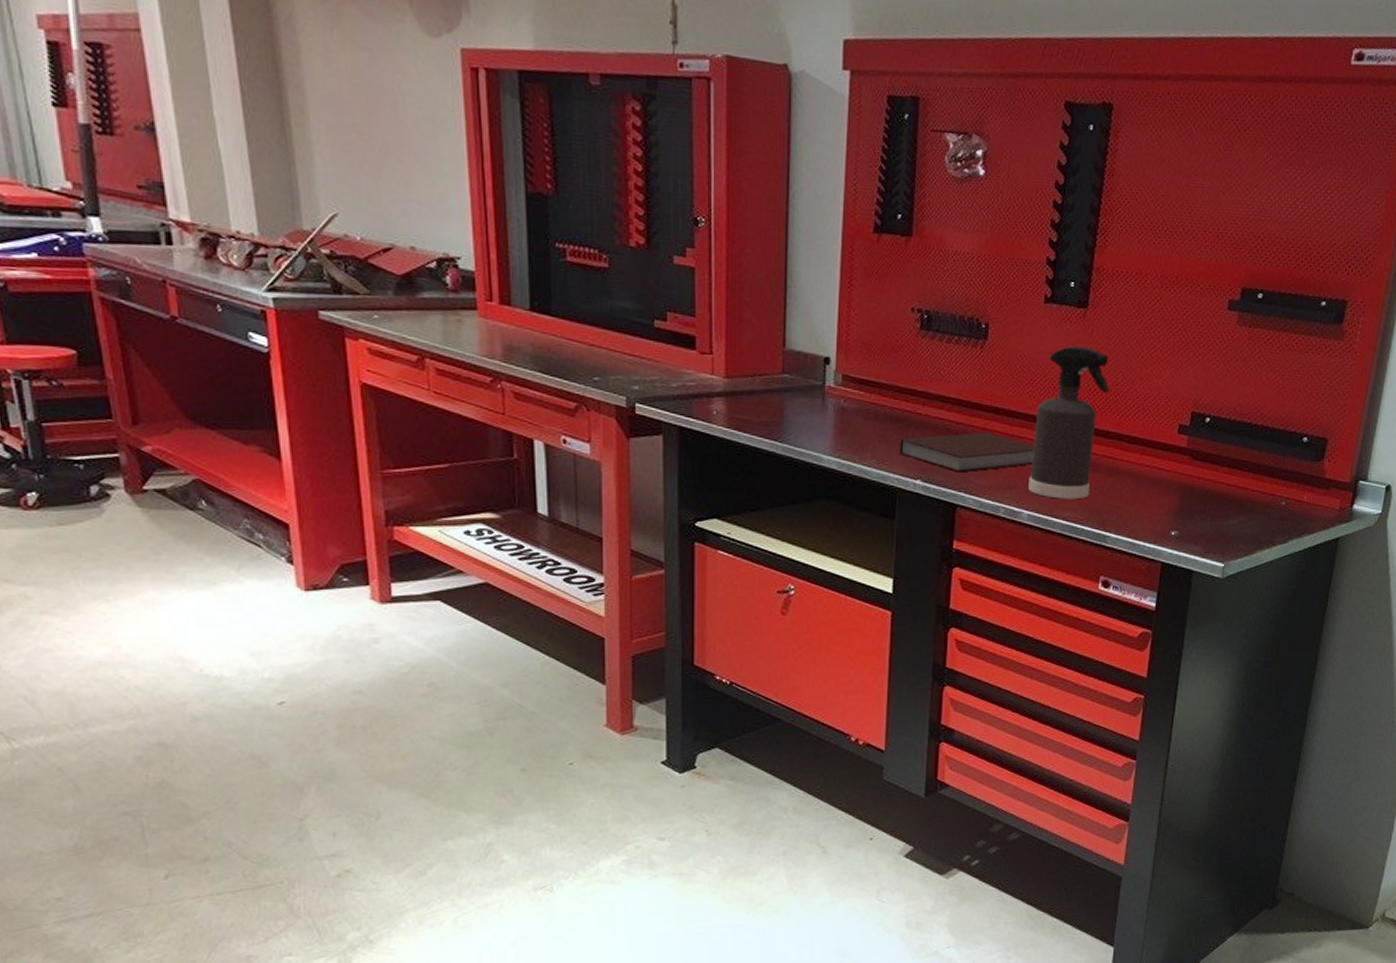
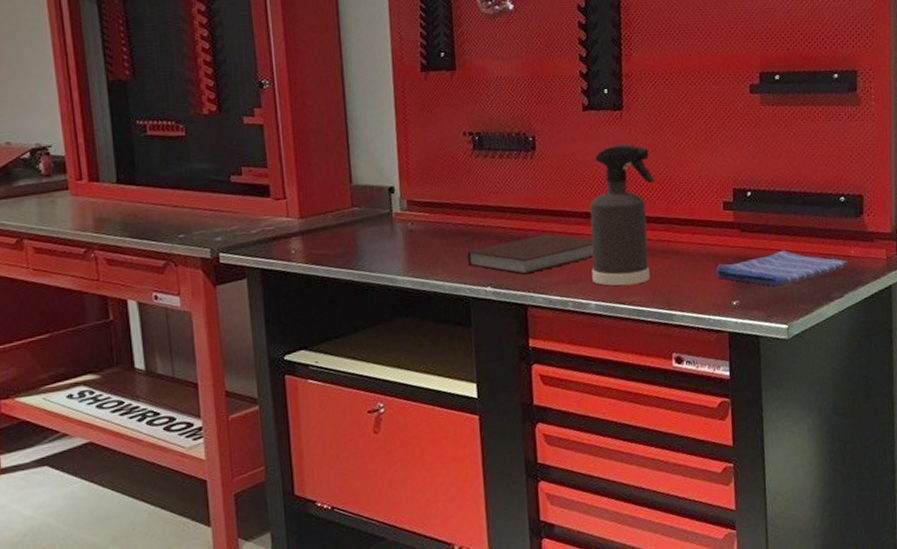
dish towel: none [1159,485,1299,523] -> present [716,250,849,287]

